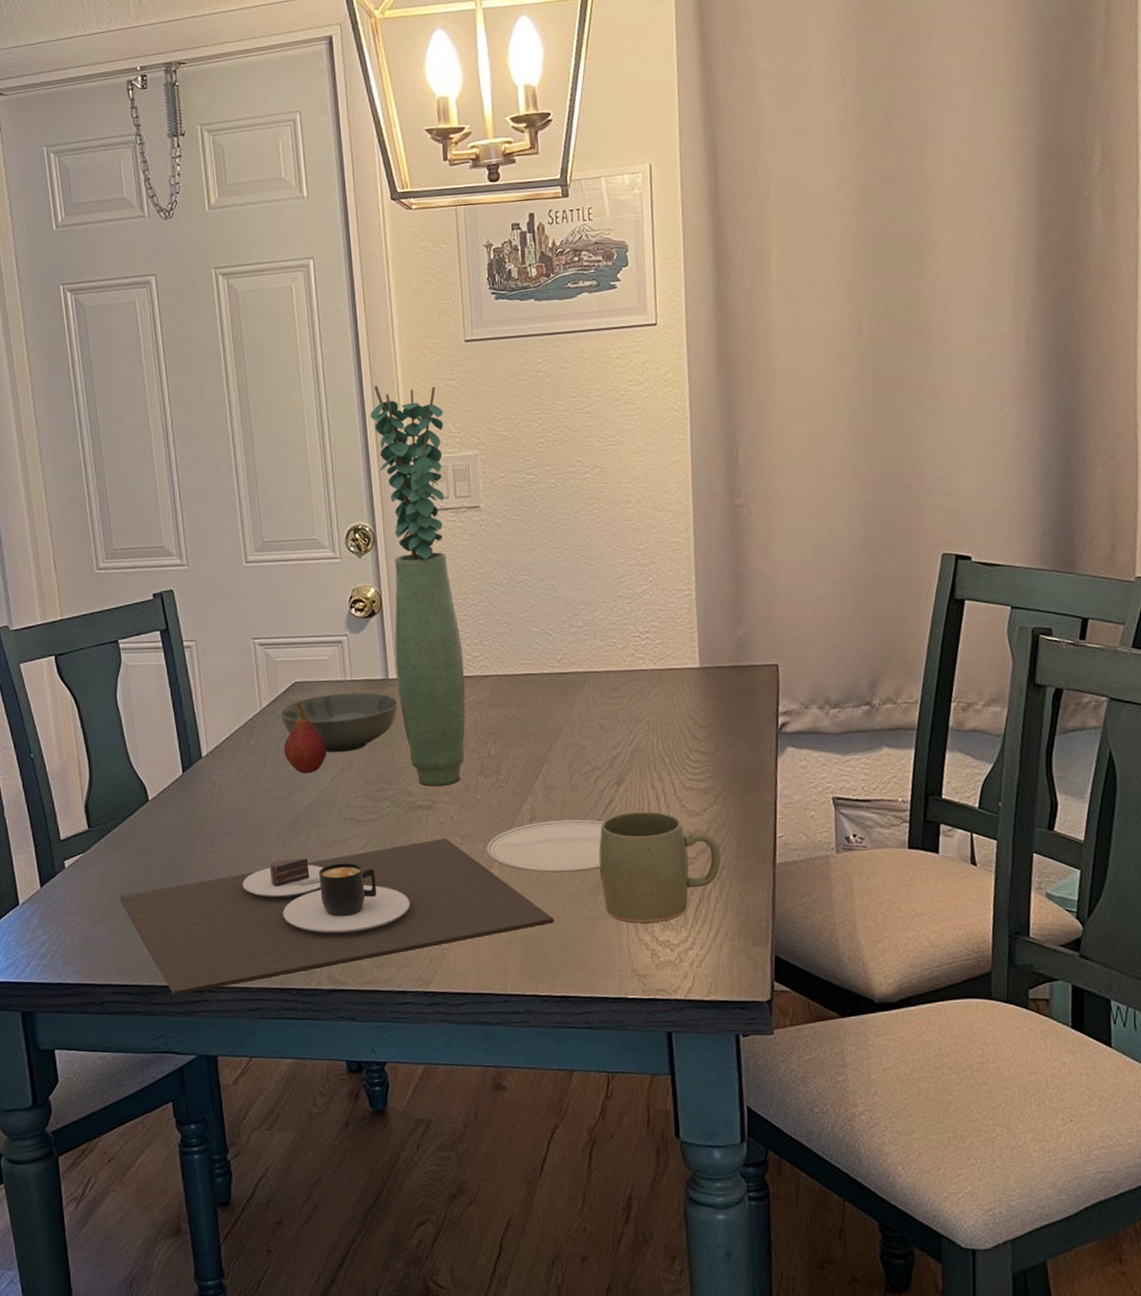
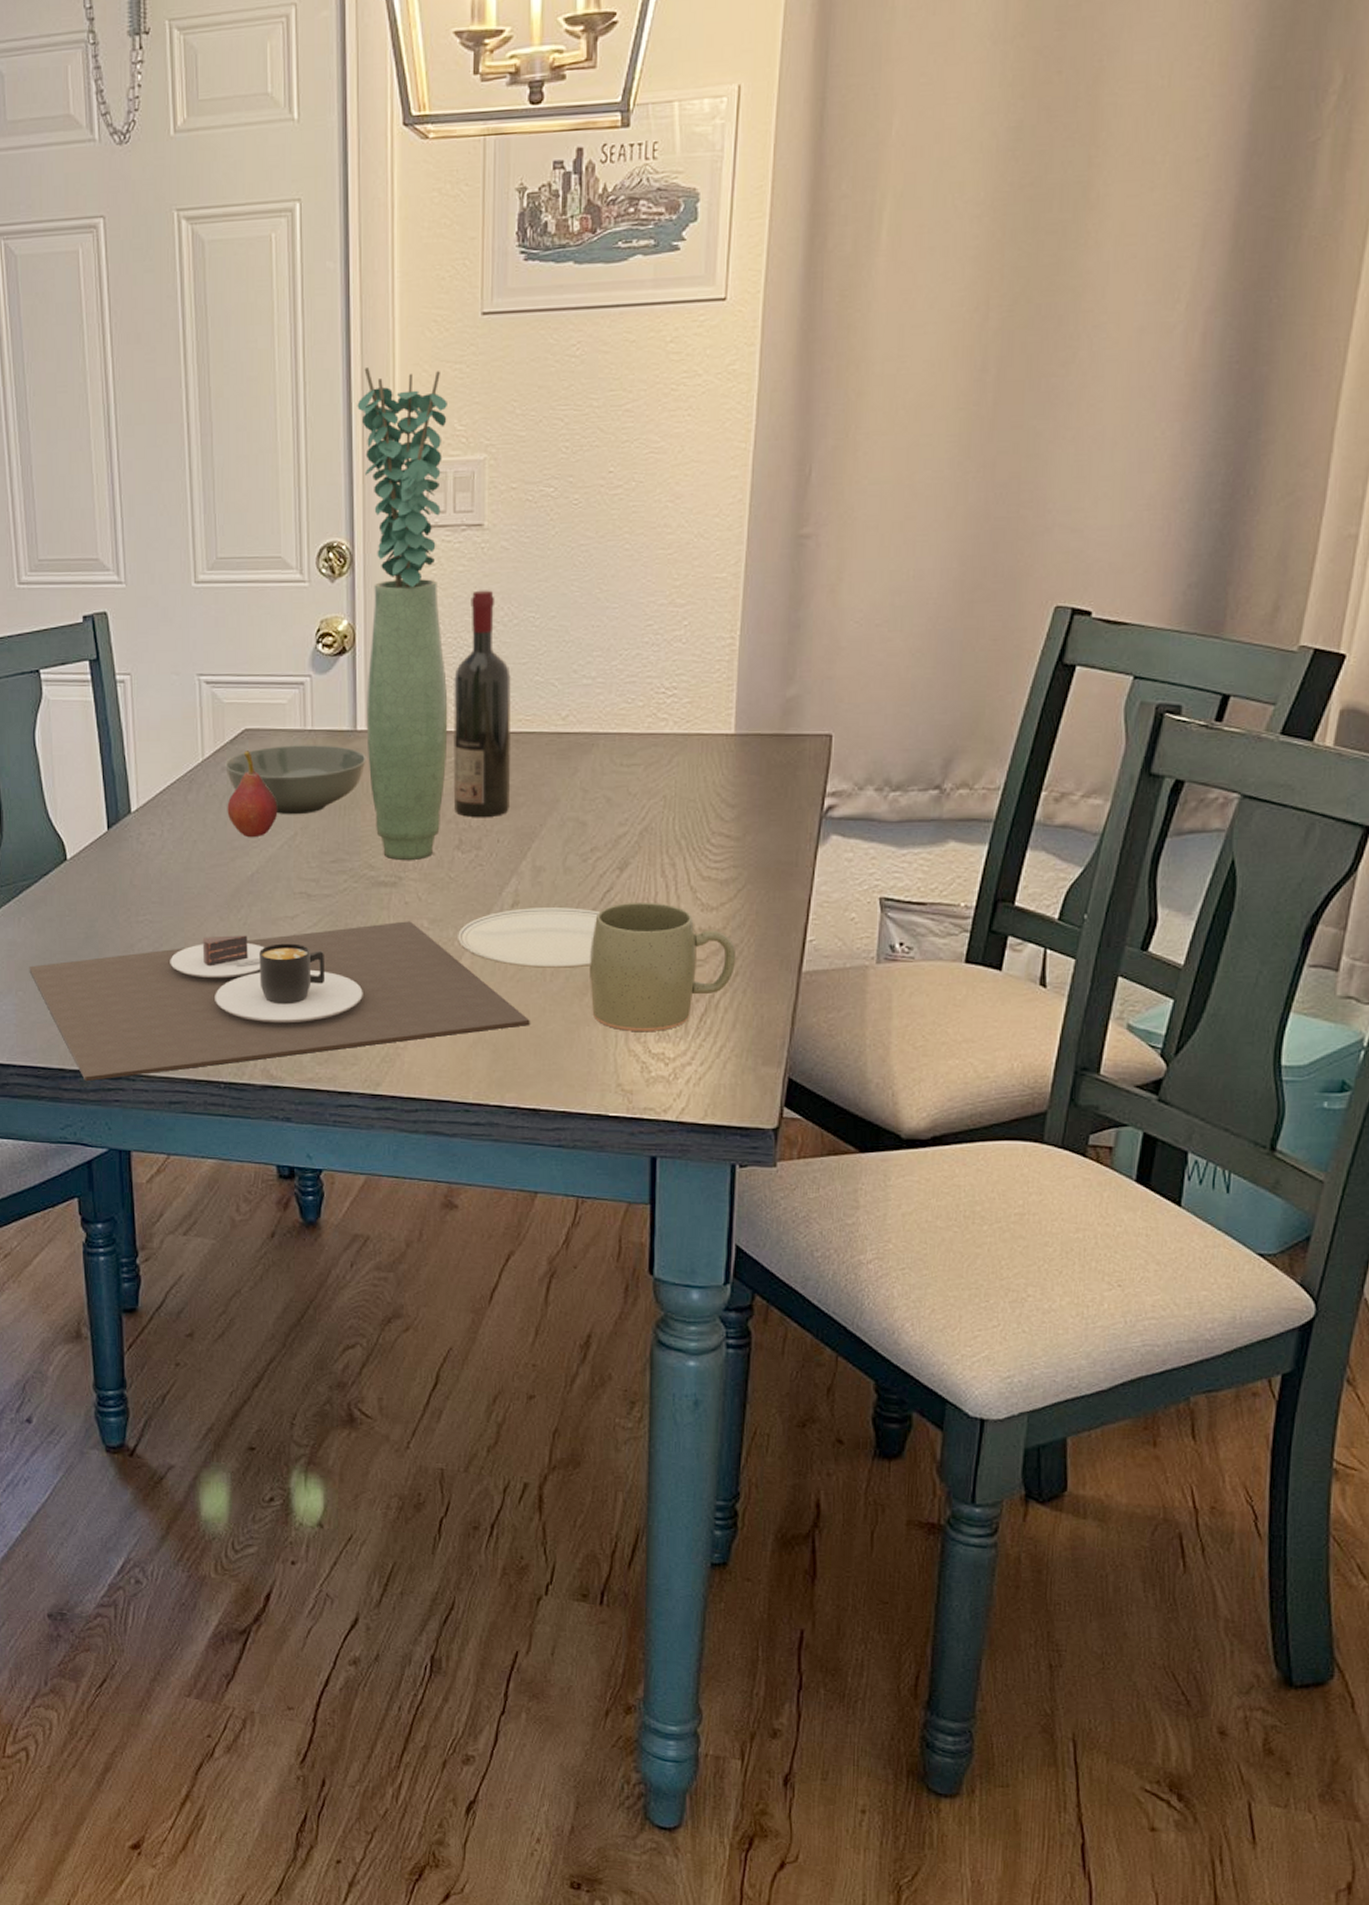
wine bottle: none [466,559,521,747] -> present [453,590,511,817]

